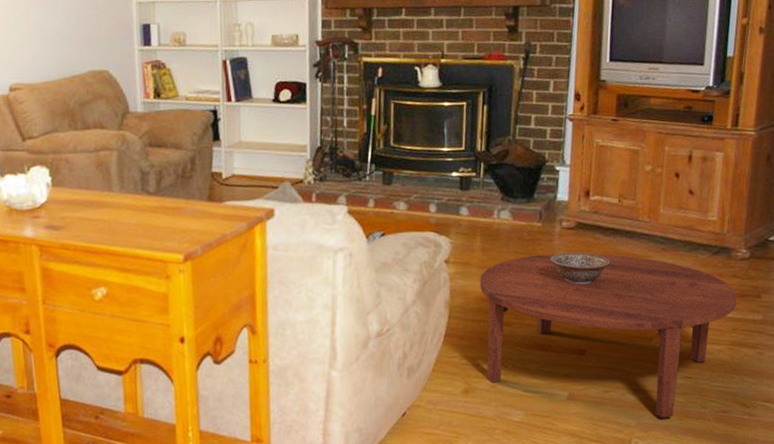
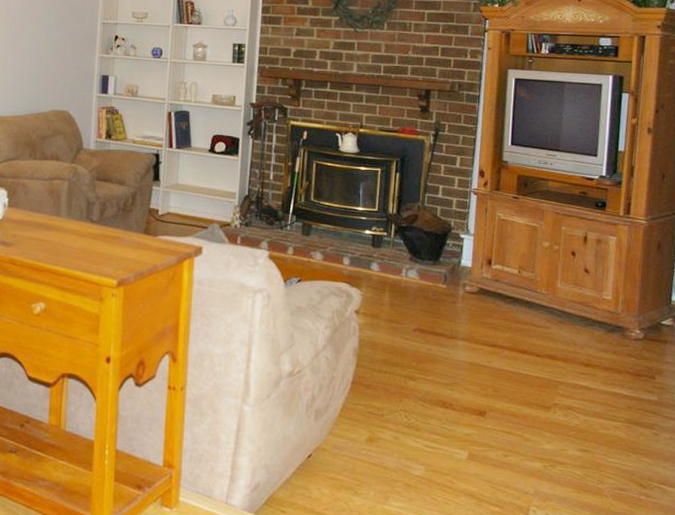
coffee table: present [480,253,737,418] -> none [387,314,632,489]
decorative bowl: present [549,252,612,285] -> none [453,315,512,348]

